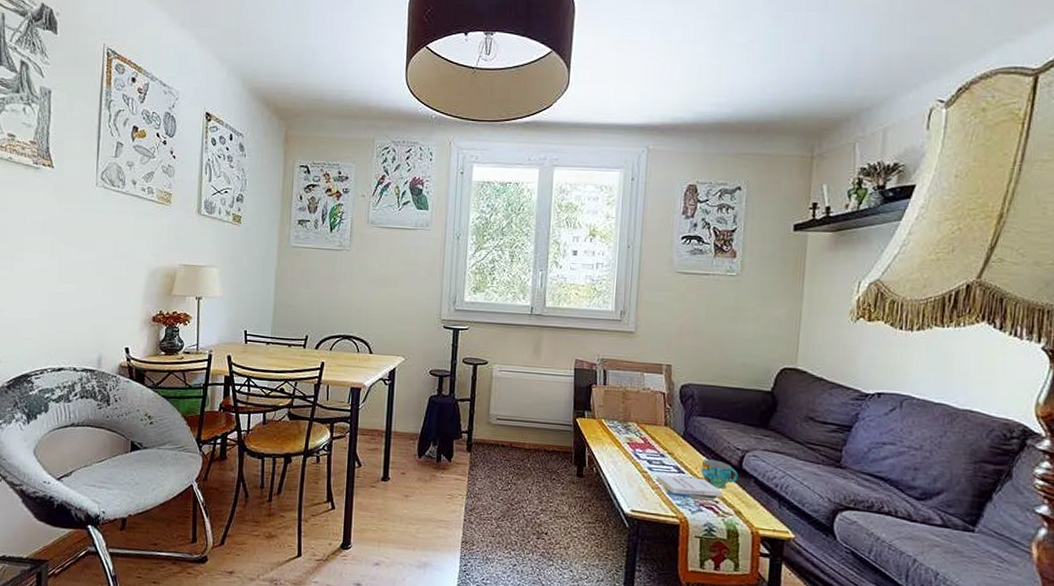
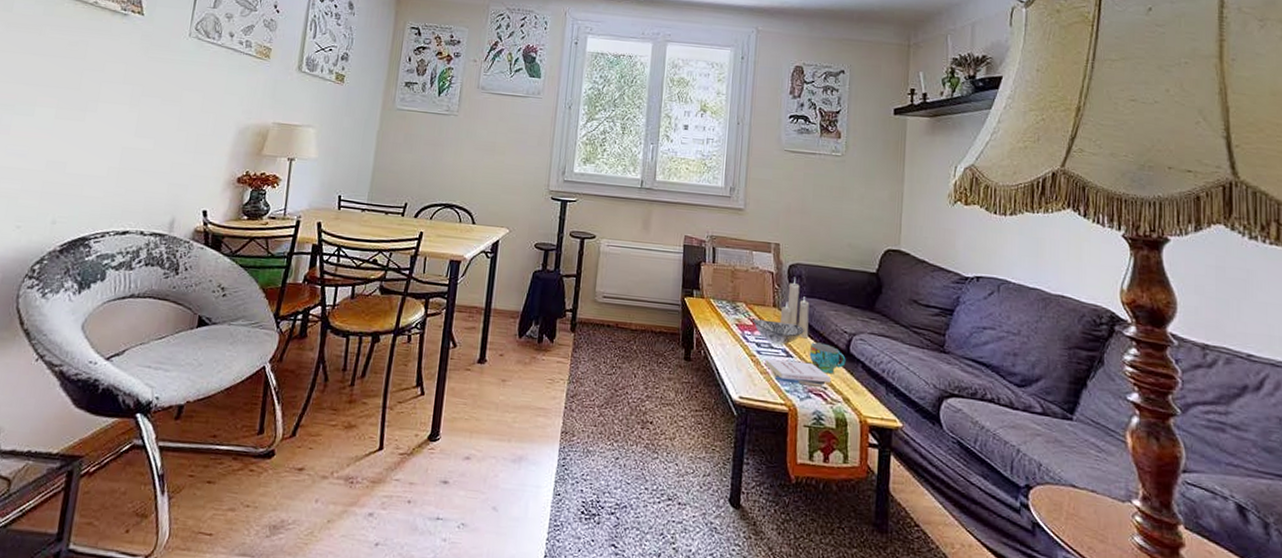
decorative bowl: none [643,437,697,462] -> present [752,318,805,345]
candle: none [672,398,702,456] -> present [781,278,810,339]

